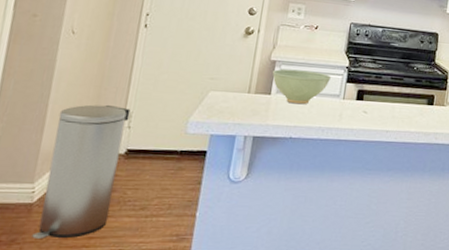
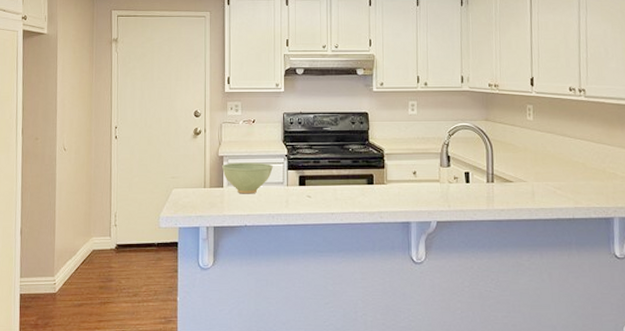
pedal bin: present [32,104,131,239] -> none [59,207,115,322]

